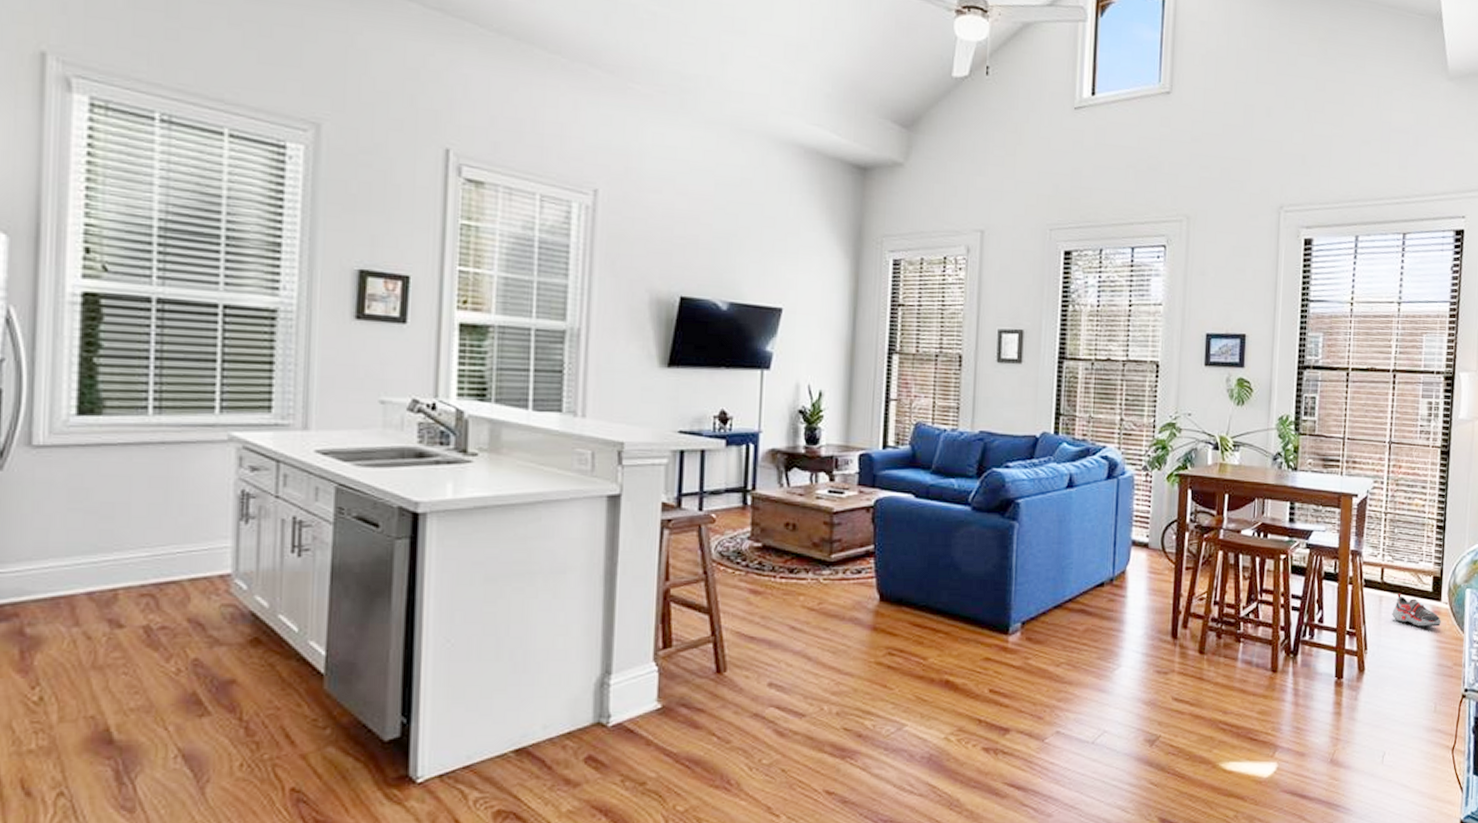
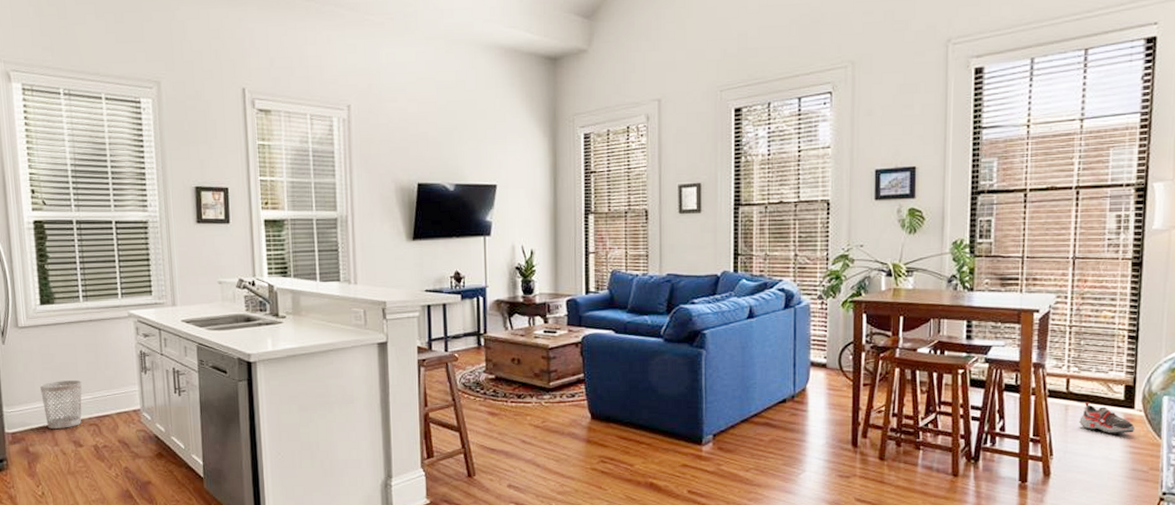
wastebasket: none [59,528,136,600] -> present [40,380,82,429]

